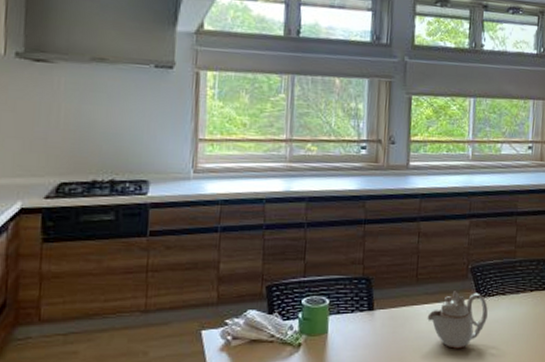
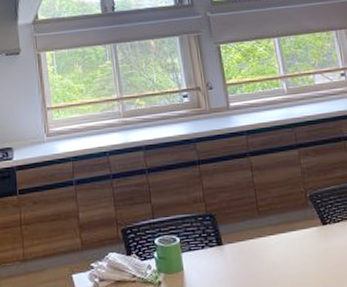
teapot: present [427,291,488,349] -> none [276,220,338,278]

